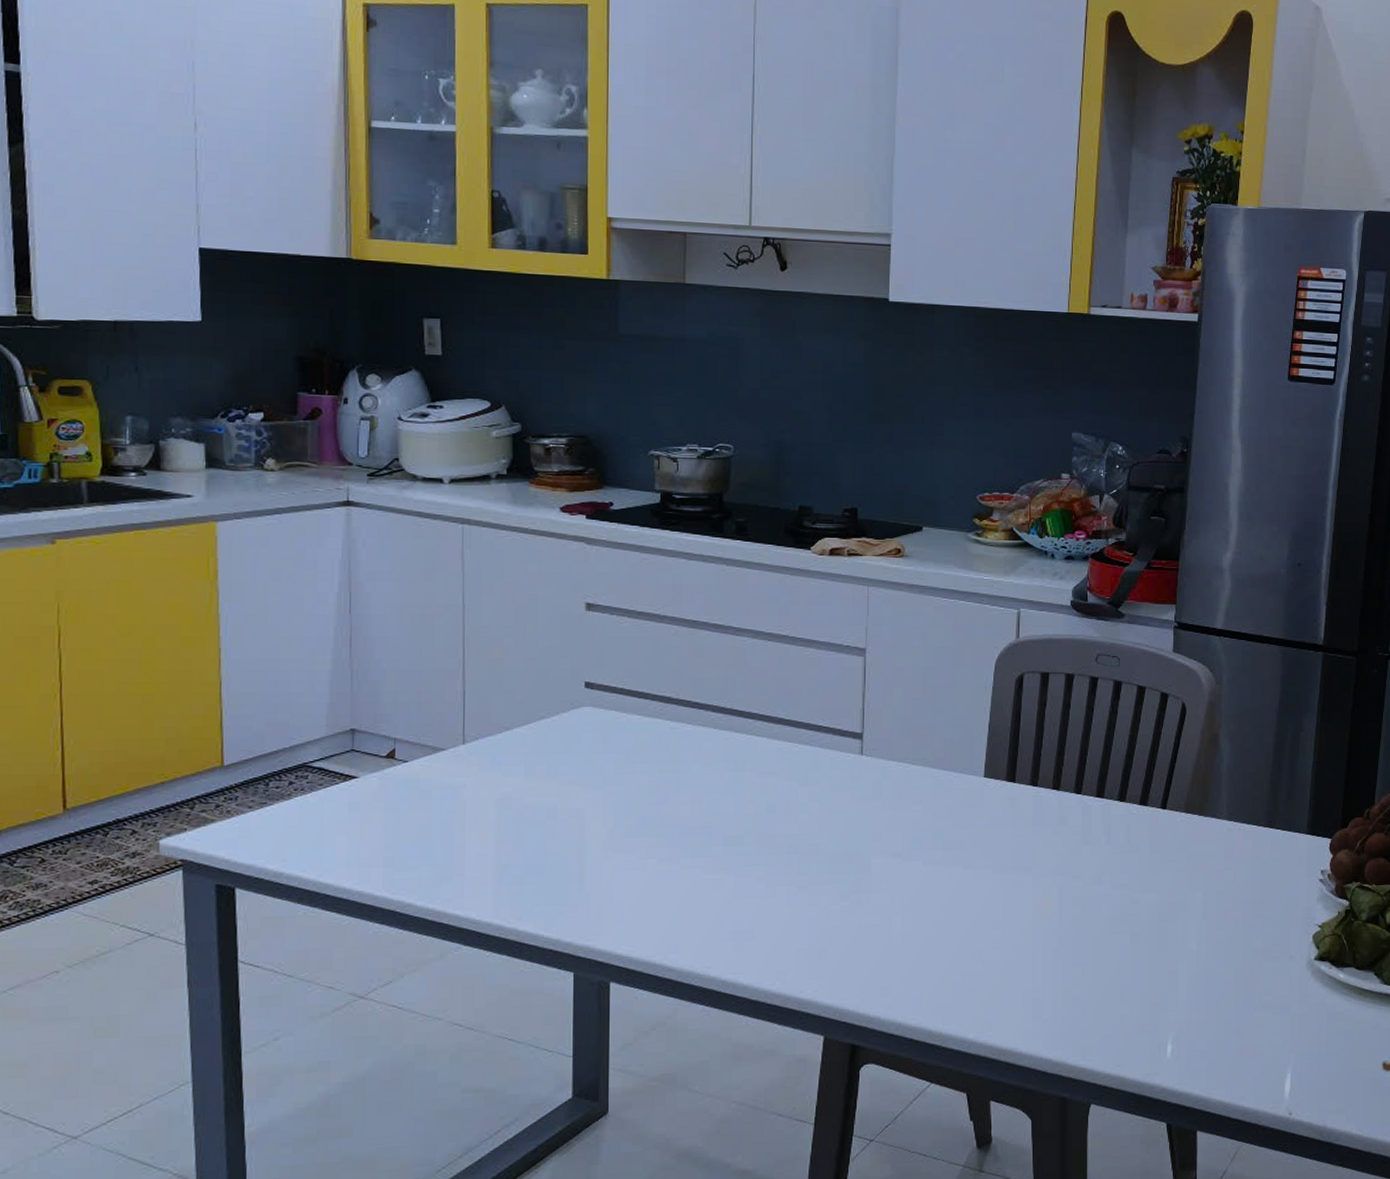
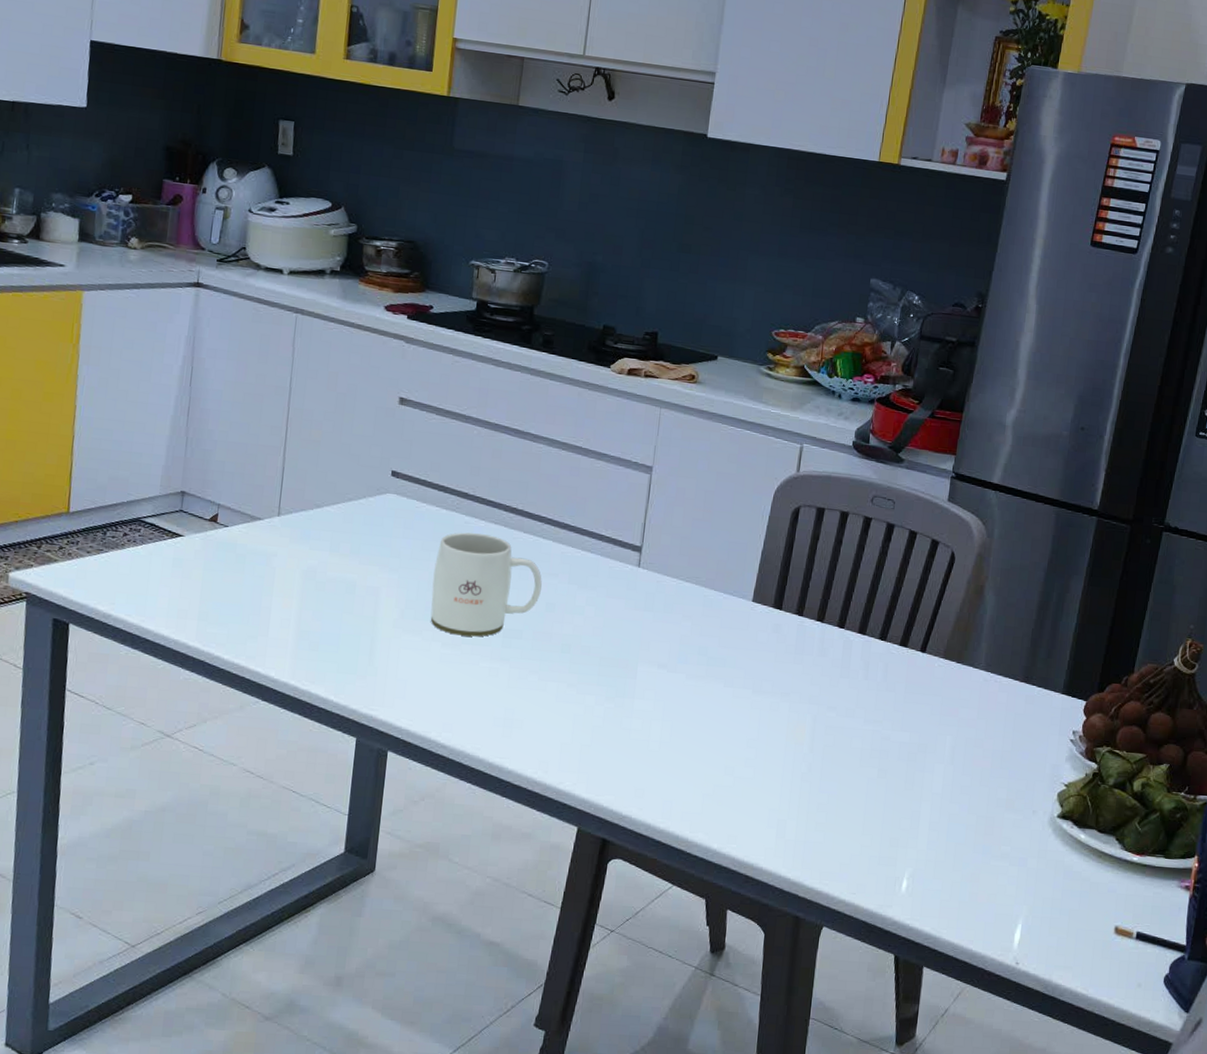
mug: none [641,739,760,849] -> present [430,532,542,637]

